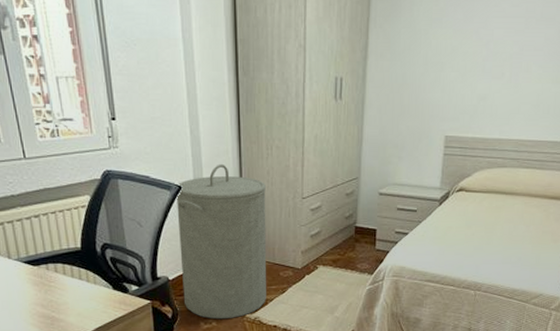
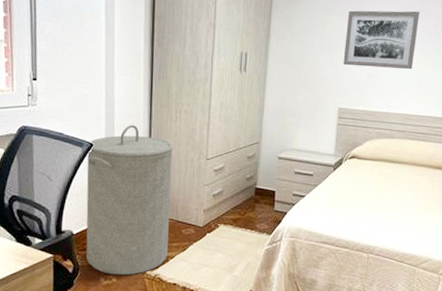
wall art: none [451,17,542,87] -> present [343,10,420,69]

